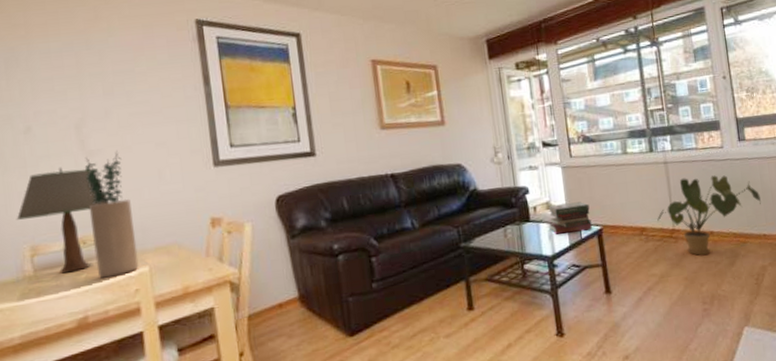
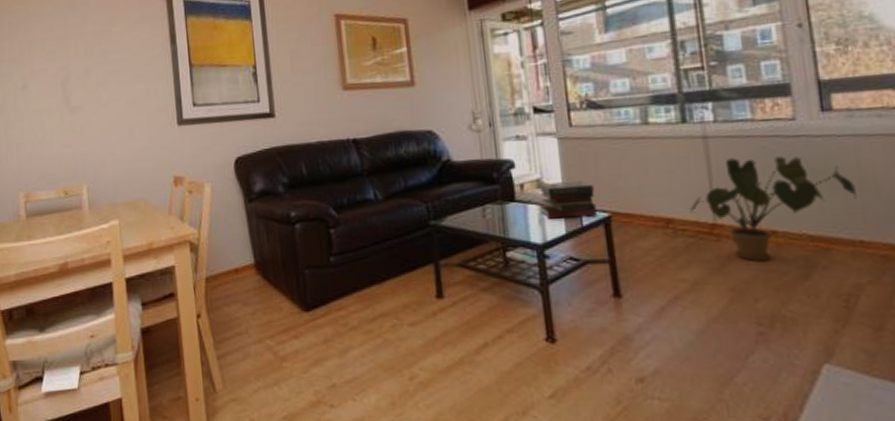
table lamp: present [16,167,109,274] -> none [14,122,87,221]
vase: present [84,151,139,278] -> none [68,108,111,228]

